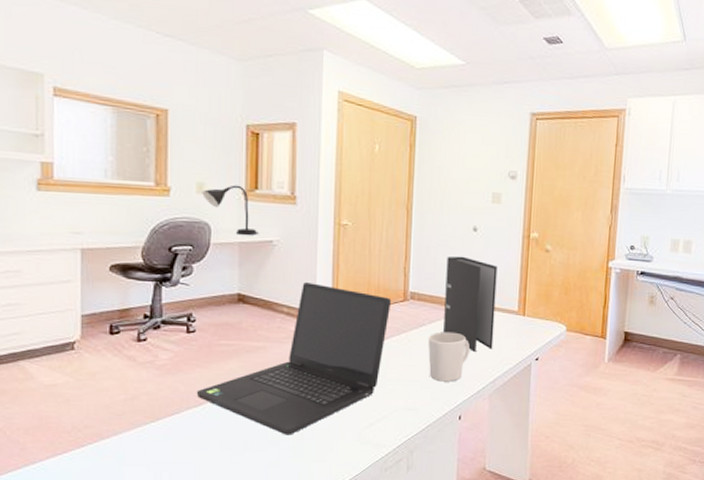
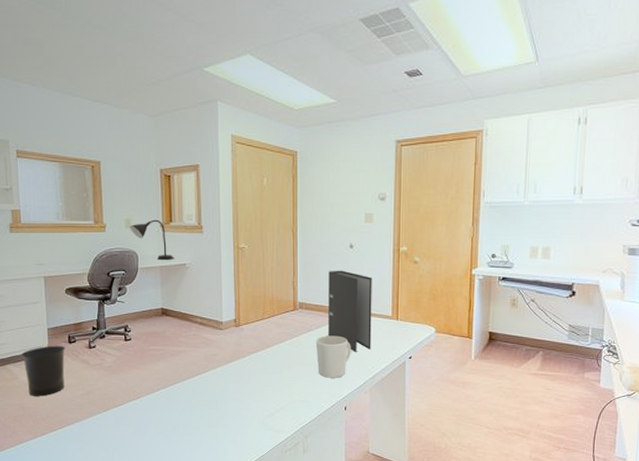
waste bin: none [41,336,104,402] -> present [21,345,65,396]
laptop: present [196,282,392,435] -> none [134,297,284,423]

